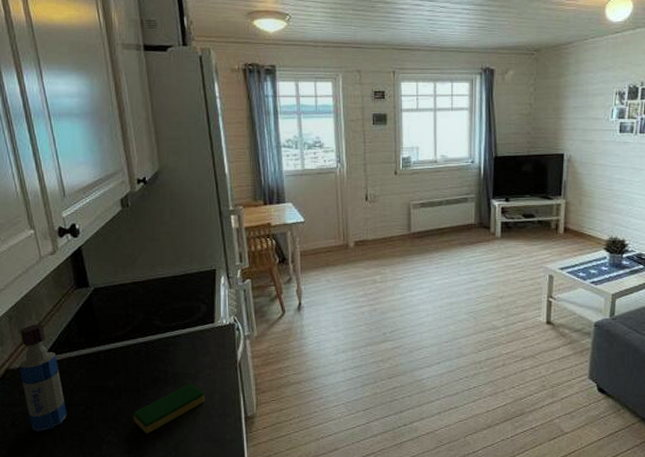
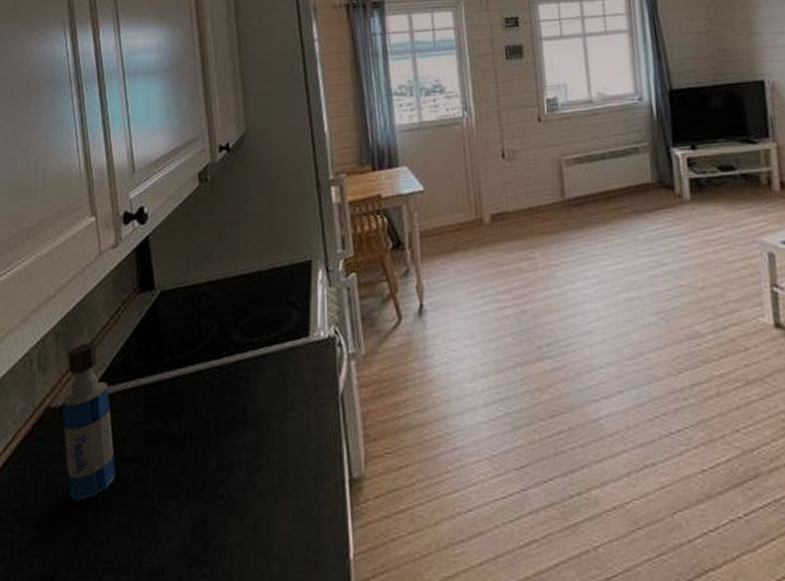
dish sponge: present [134,383,205,434] -> none [200,426,295,506]

